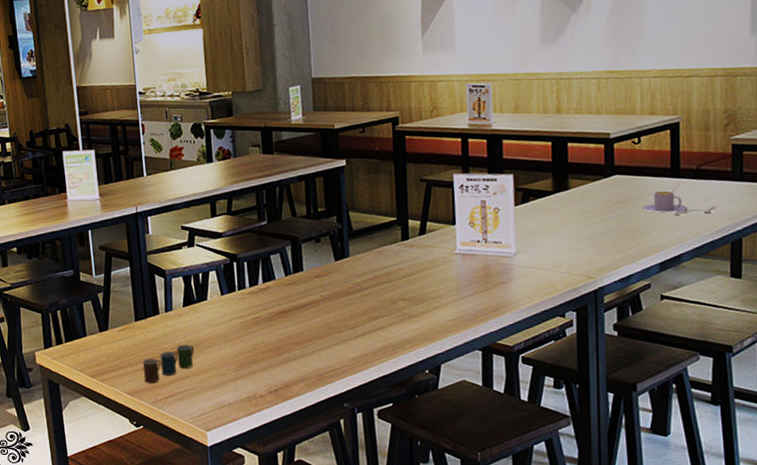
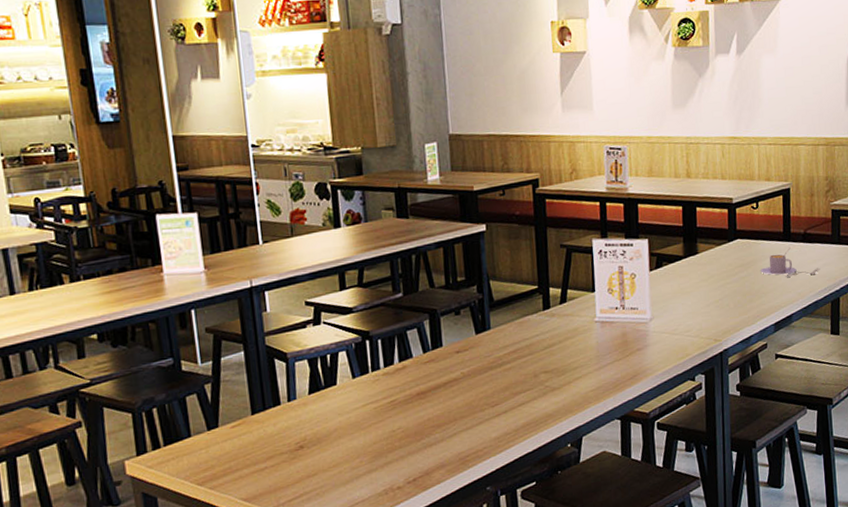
cup: present [142,344,194,384] -> none [261,436,323,486]

